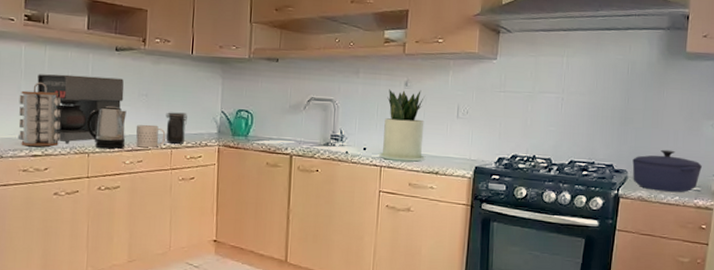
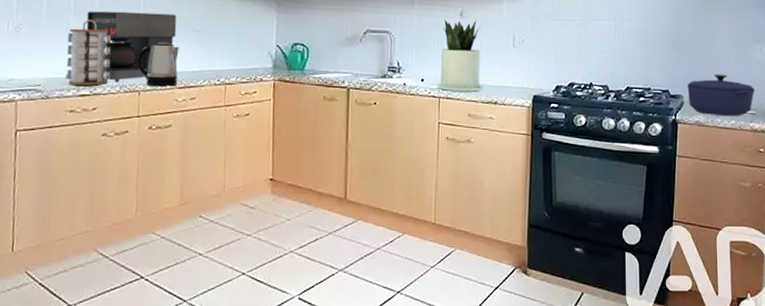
mug: present [136,124,166,148] -> none [188,60,220,85]
jar: present [166,112,187,144] -> none [219,47,242,80]

